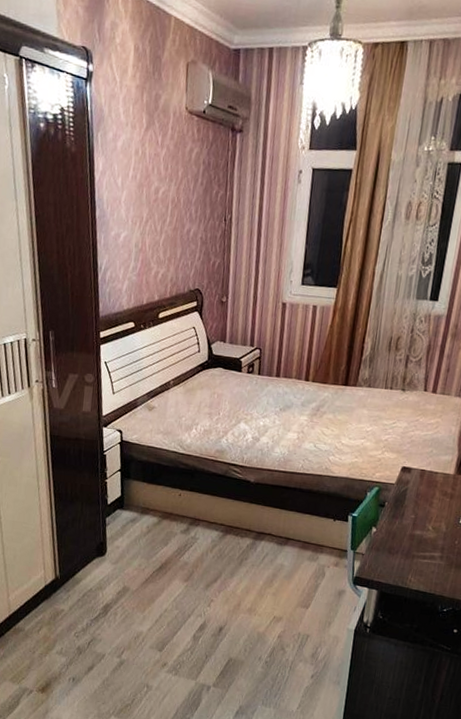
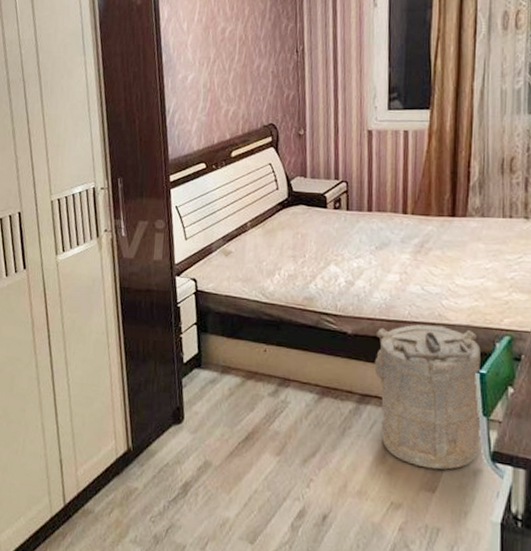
laundry hamper: none [270,475,355,591] -> present [374,324,481,470]

